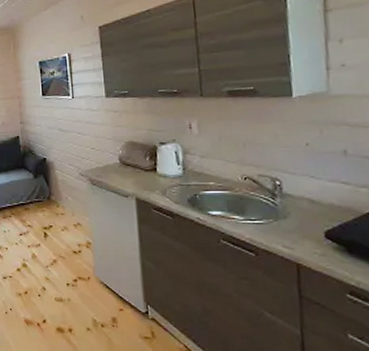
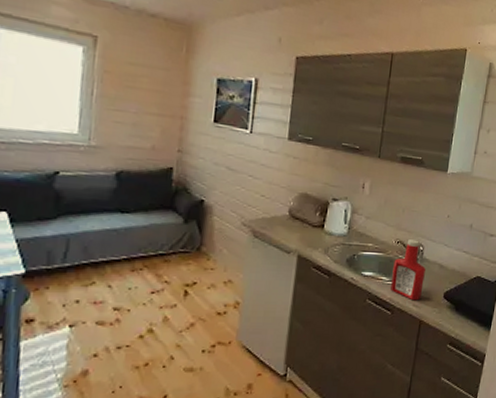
ketchup bottle: none [245,174,292,241] -> present [390,239,426,301]

